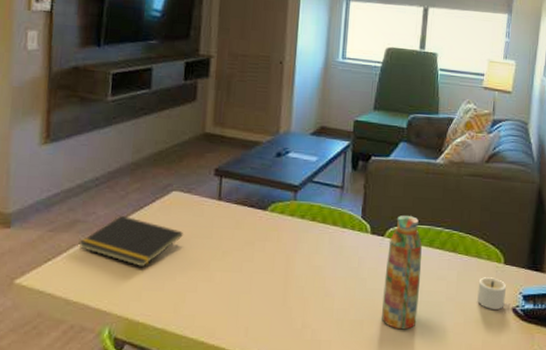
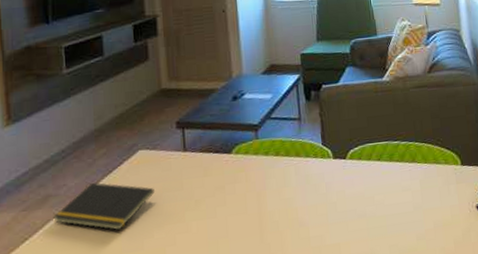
water bottle: present [382,215,422,330] -> none [352,135,390,246]
candle: present [477,277,507,310] -> none [440,179,469,211]

